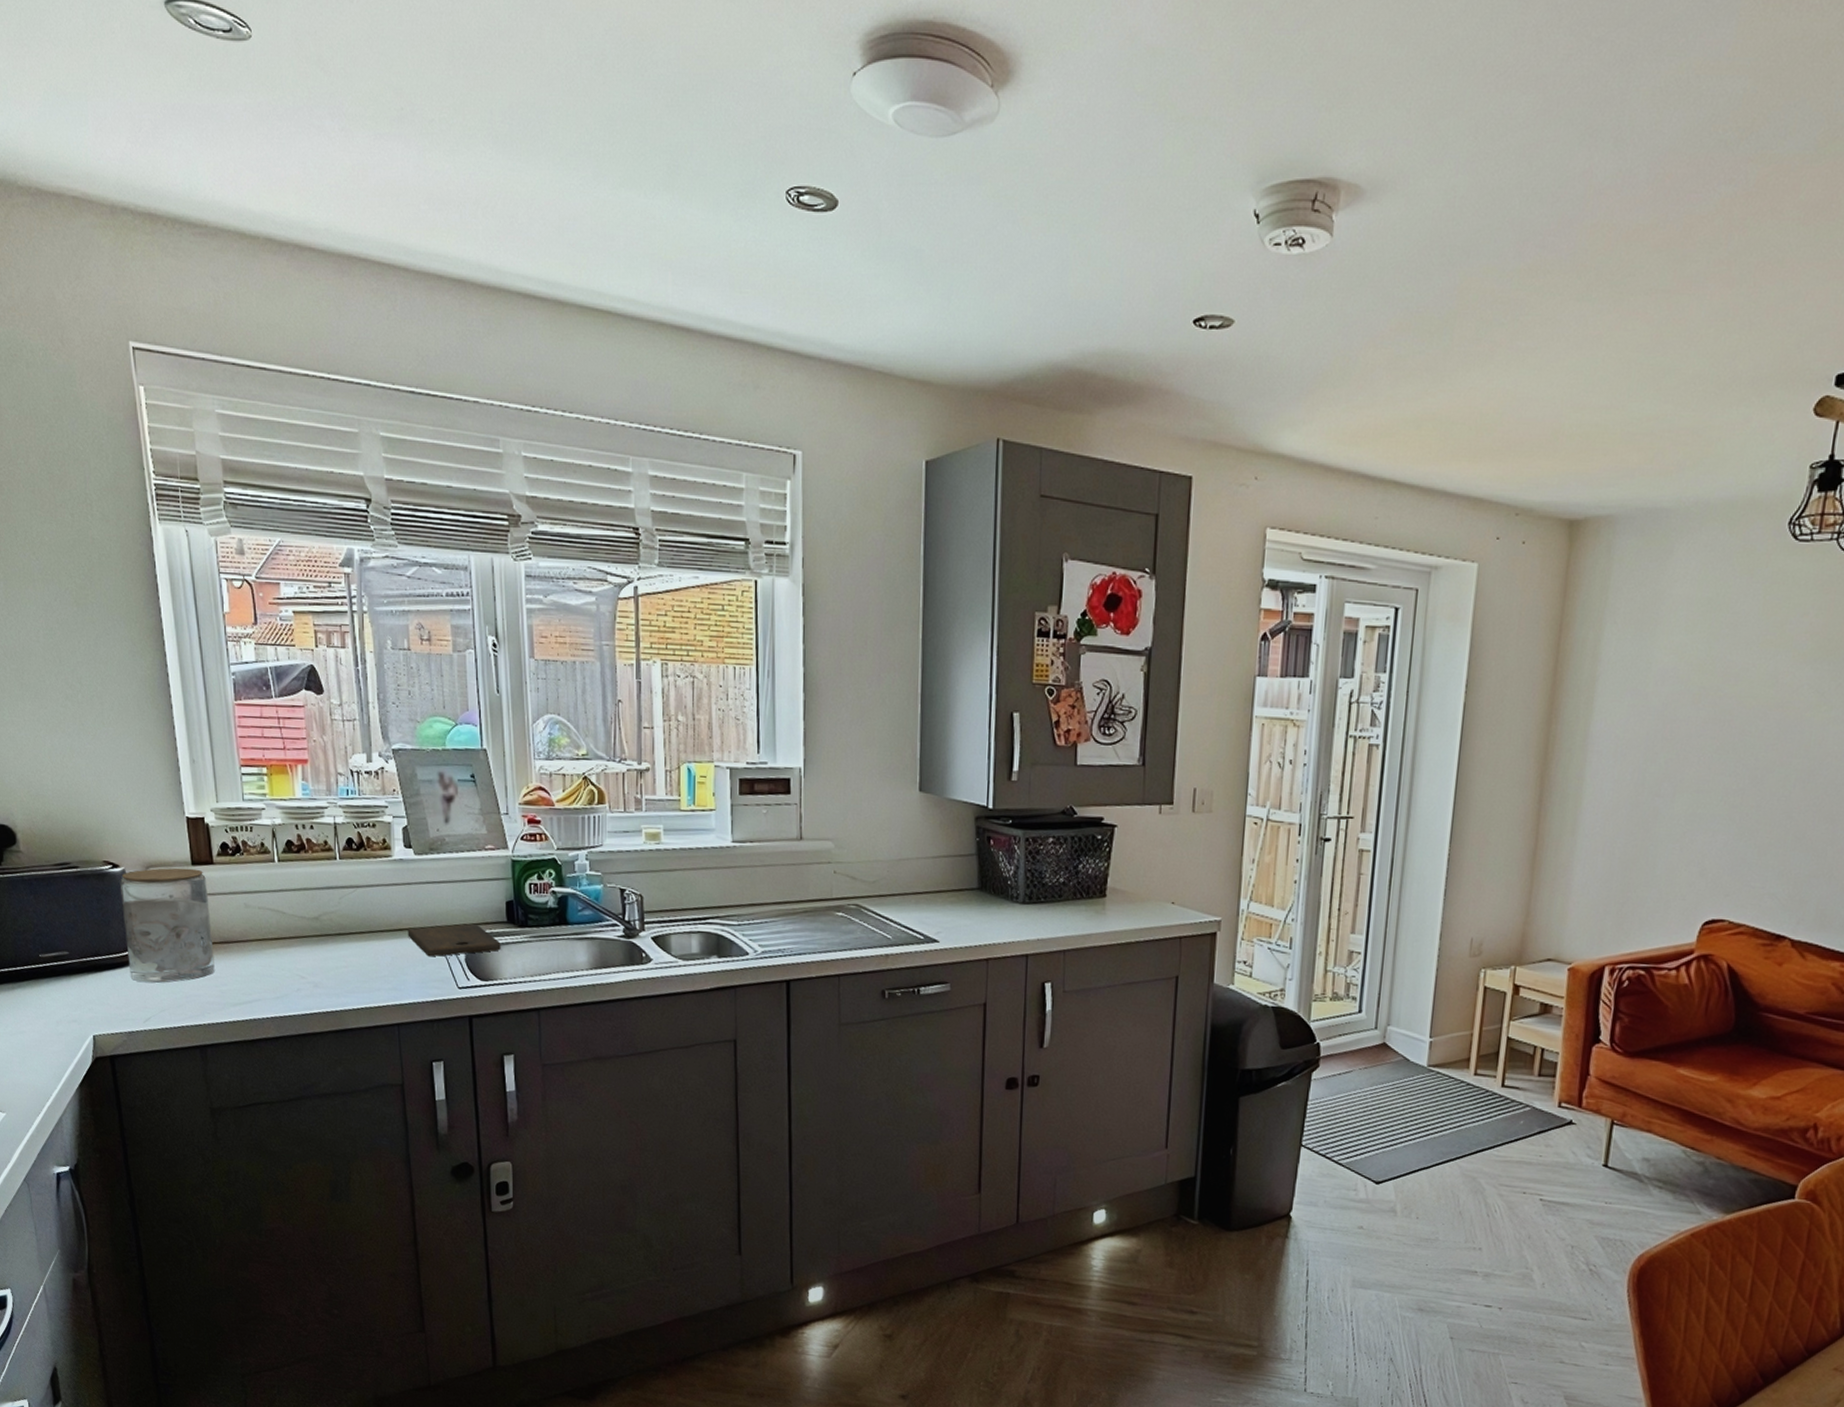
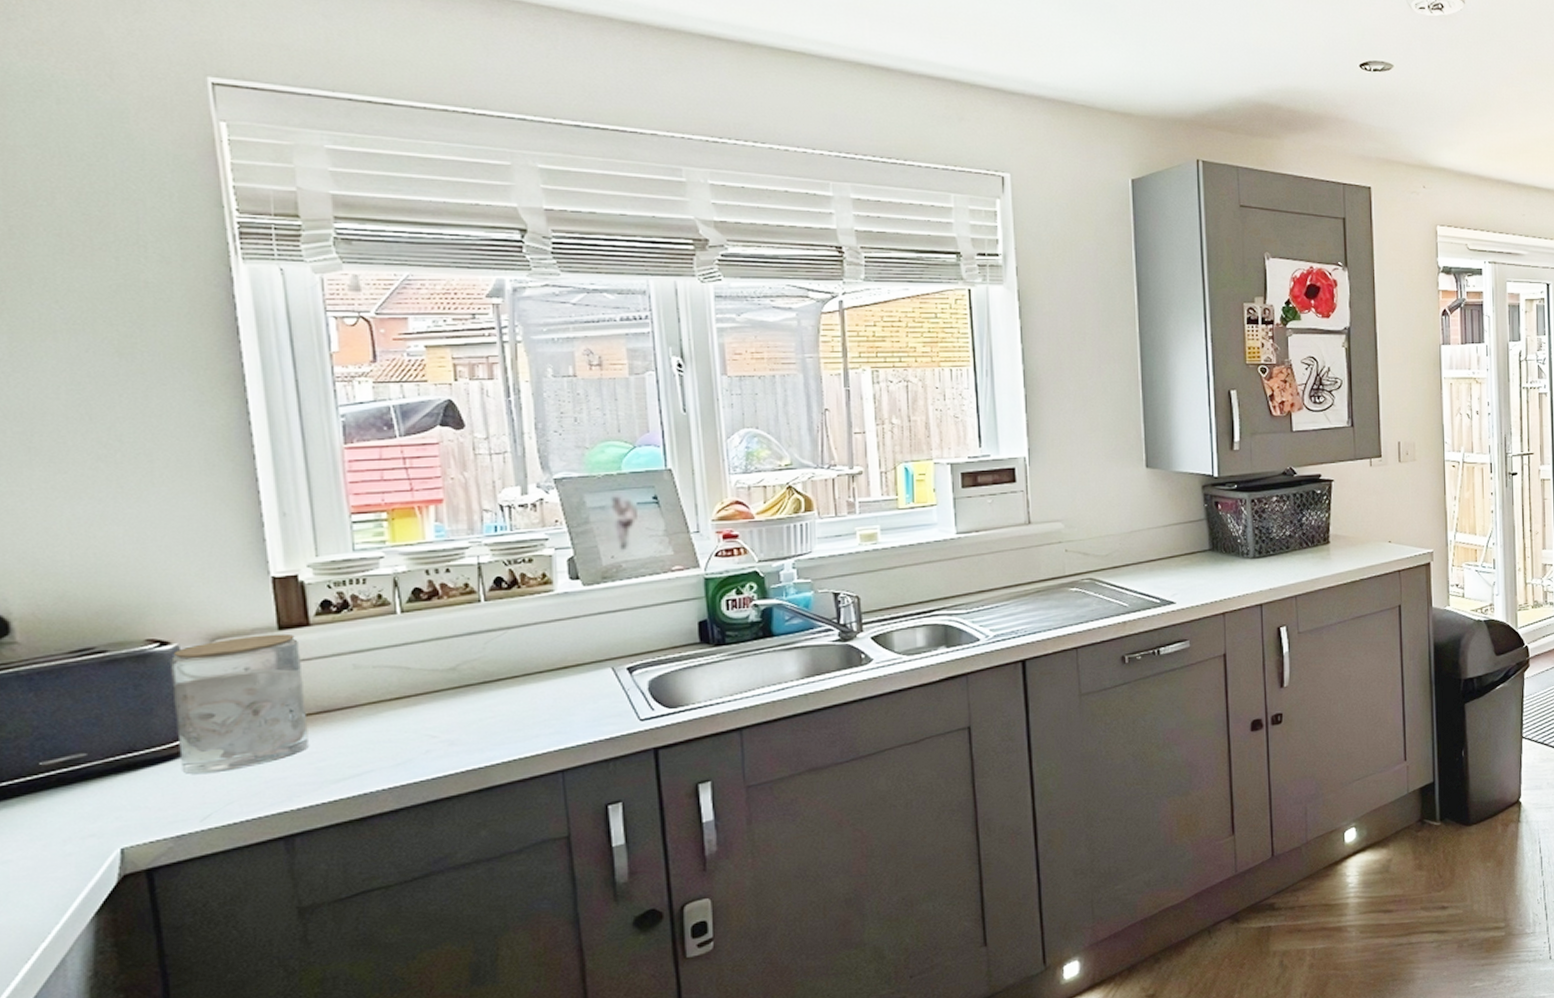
cutting board: present [407,923,501,957] -> none [574,649,693,692]

